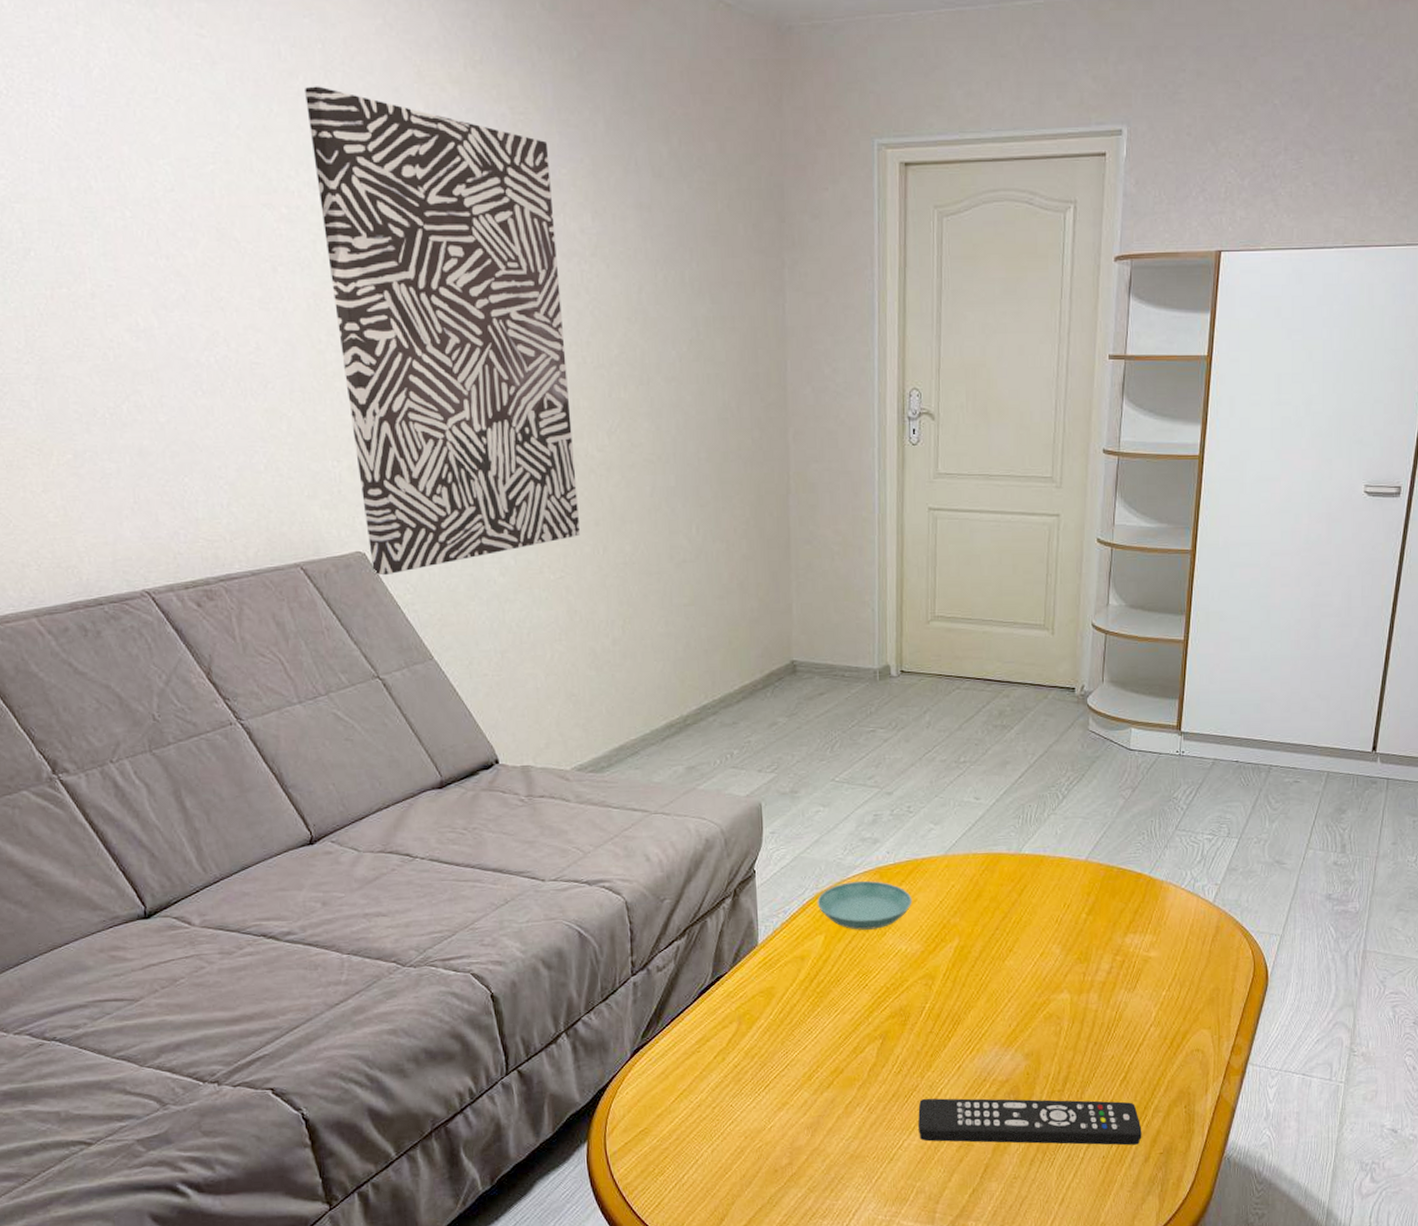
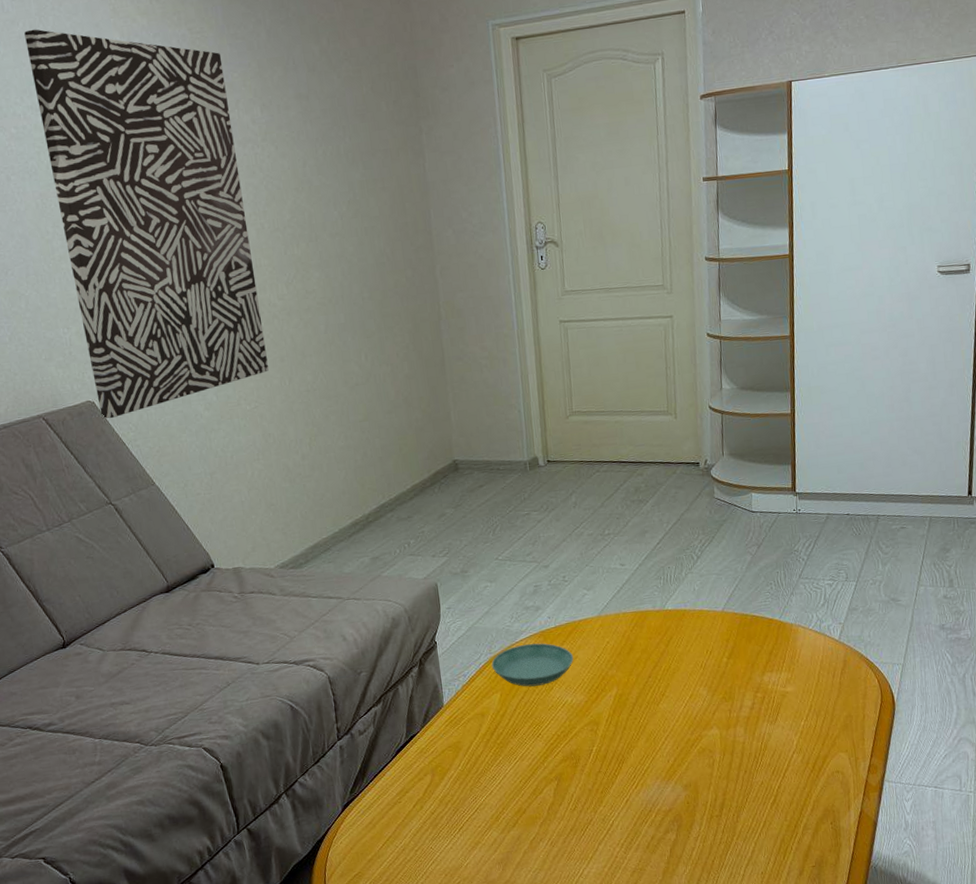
remote control: present [918,1098,1142,1145] -> none [594,822,795,869]

